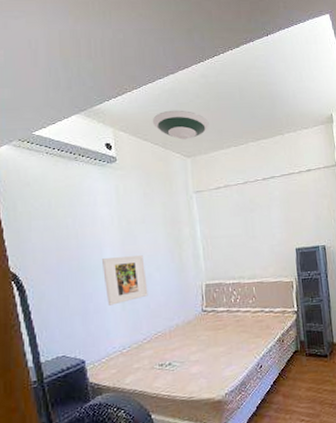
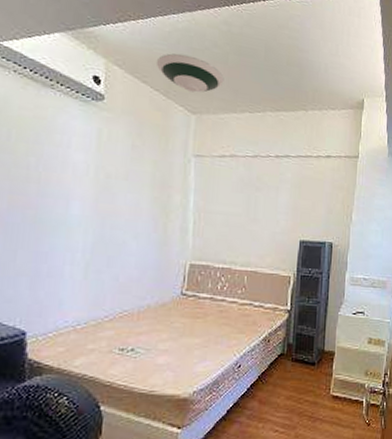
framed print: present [102,255,148,306] -> none [66,213,121,271]

